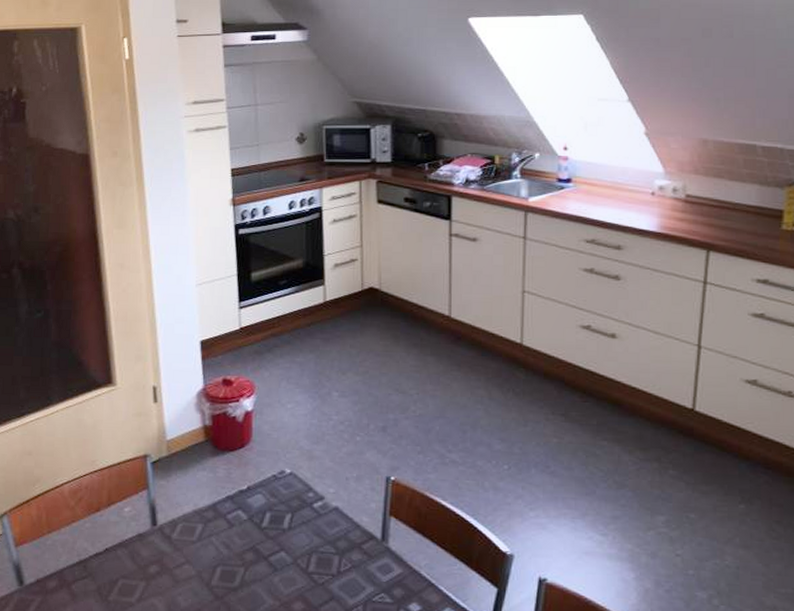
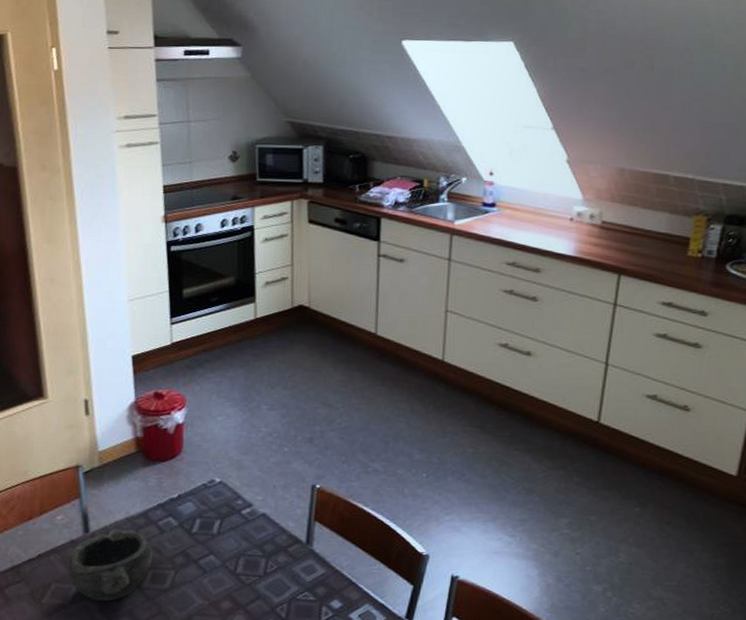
bowl: none [135,524,222,600] -> present [68,531,153,601]

